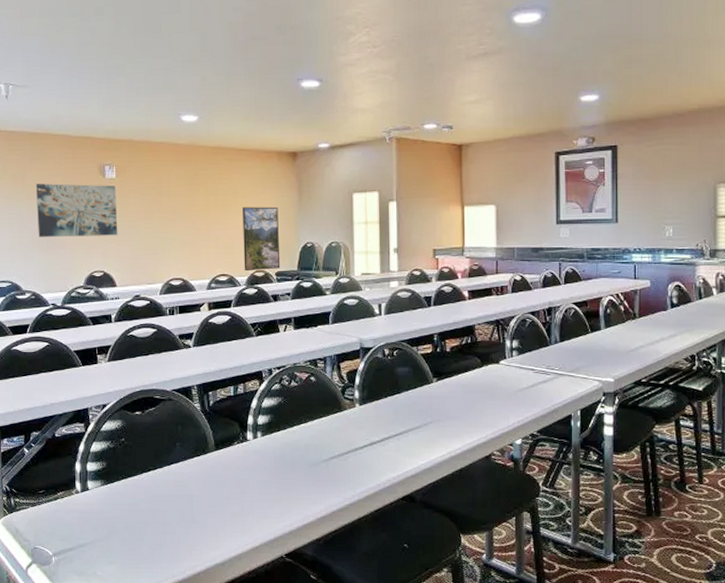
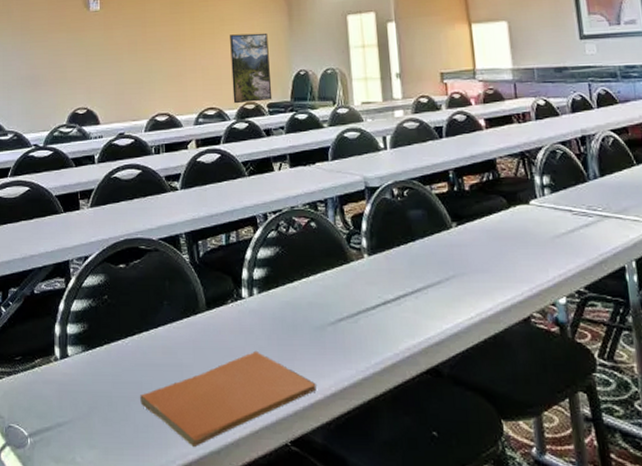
wall art: present [35,183,118,237] -> none [21,17,102,74]
book: none [155,483,309,560] -> present [140,350,317,447]

